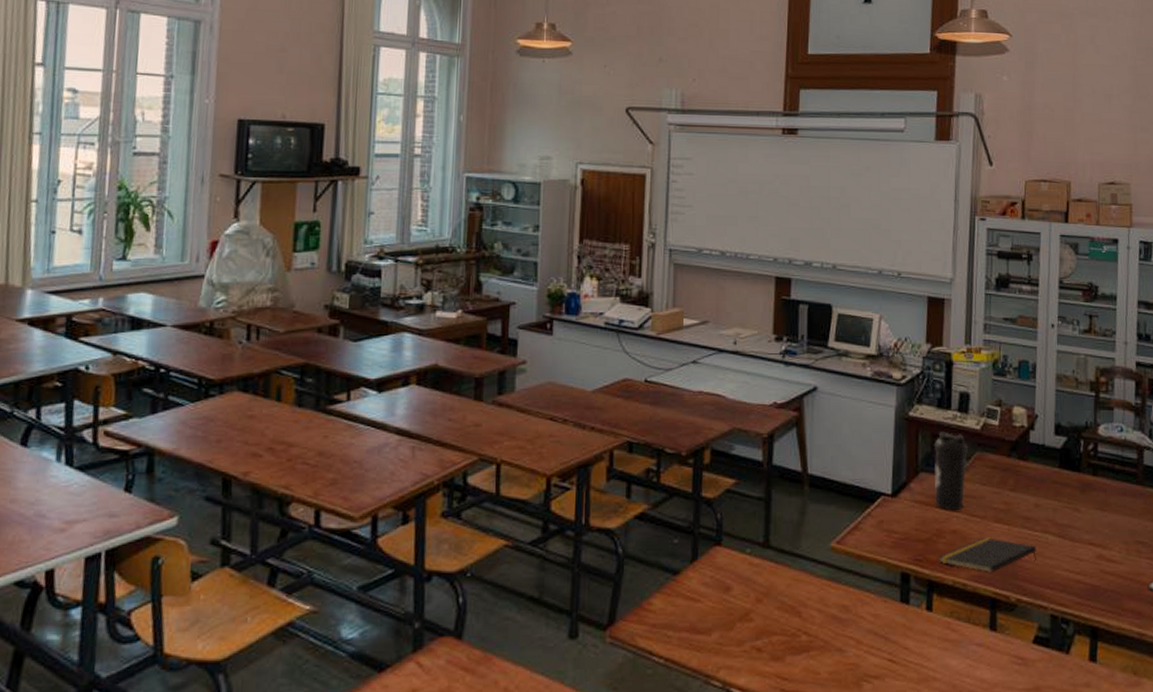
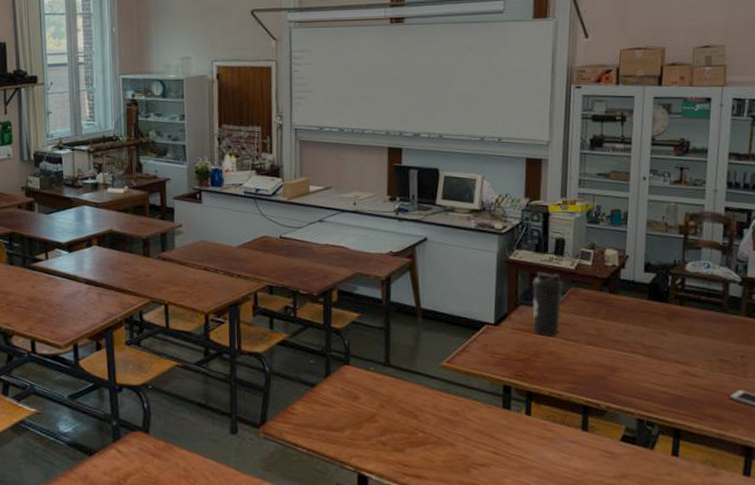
notepad: present [939,537,1037,572] -> none [537,357,626,385]

